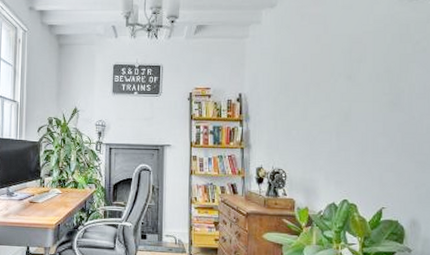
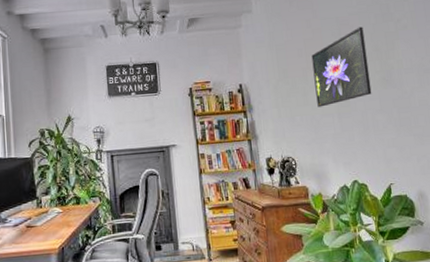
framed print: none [316,46,377,124] -> present [311,26,372,107]

